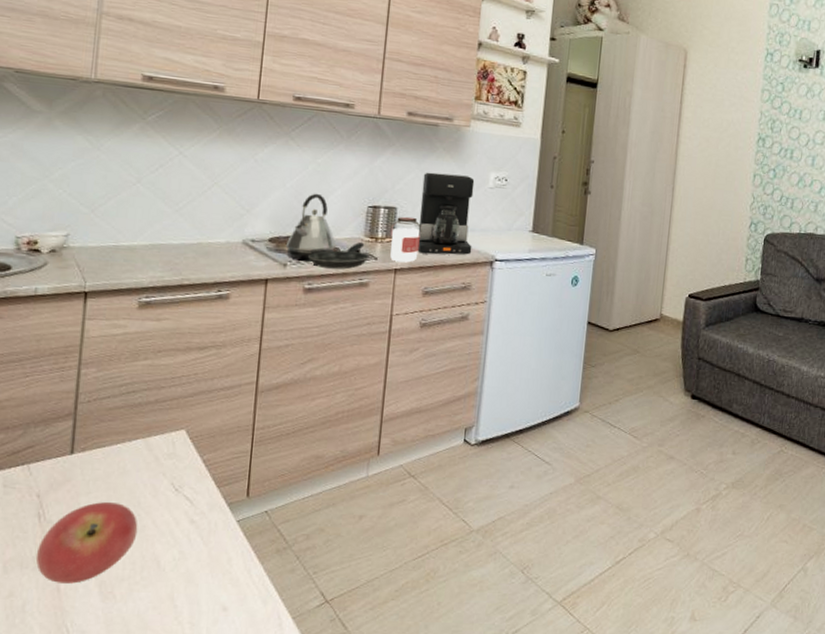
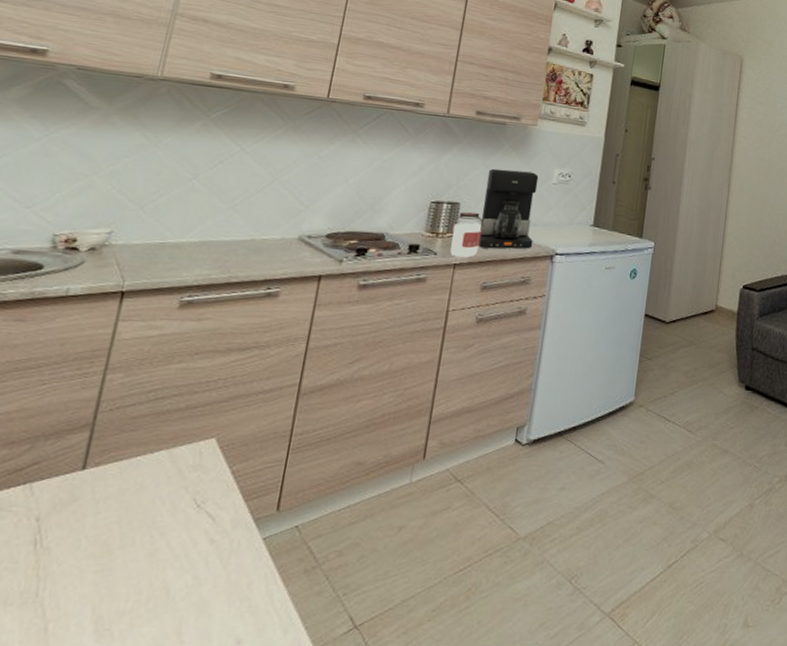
fruit: present [35,501,138,584] -> none [23,522,150,622]
kettle: present [285,193,336,261] -> none [343,189,395,257]
frying pan: present [308,243,369,270] -> none [366,238,429,266]

